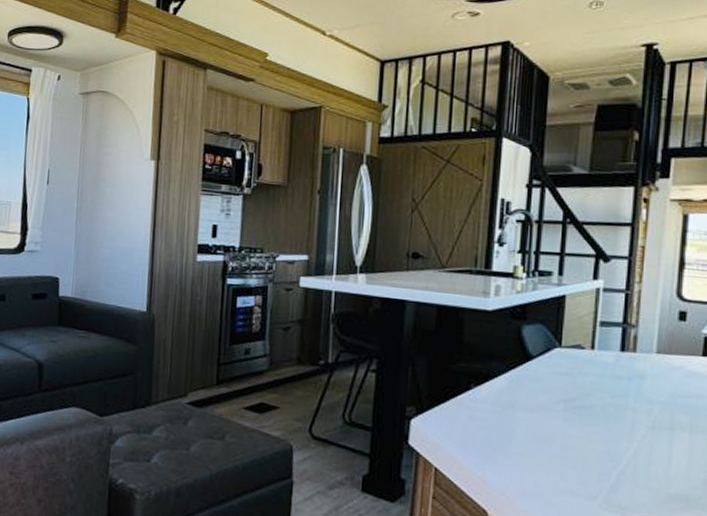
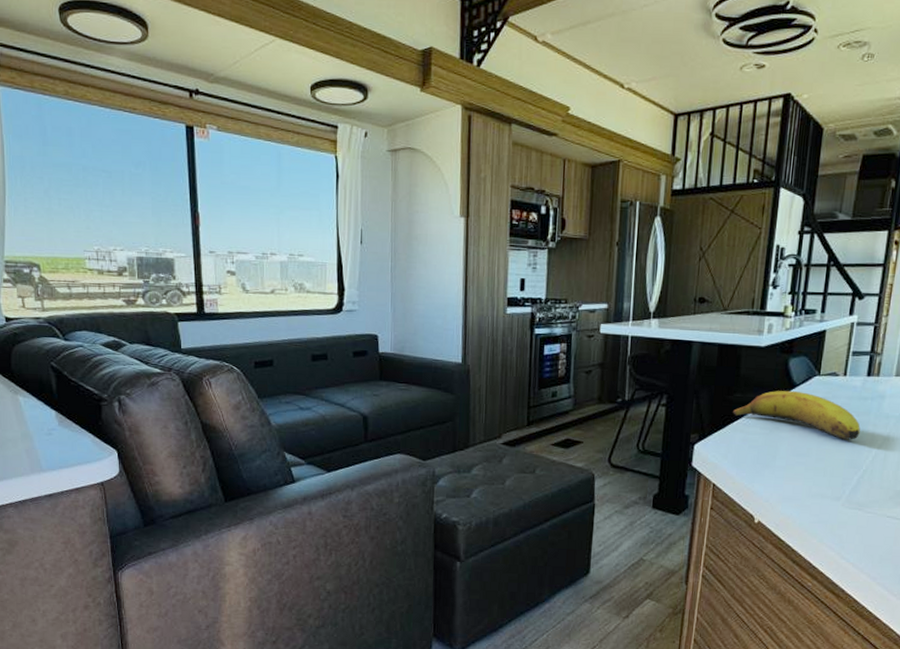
fruit: none [456,362,616,427] -> present [733,391,860,440]

